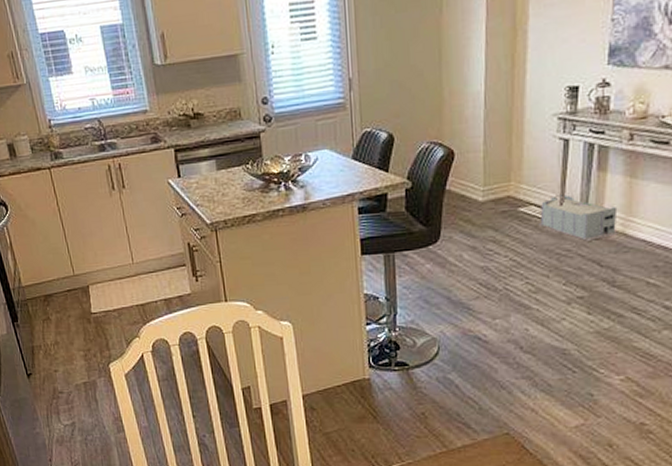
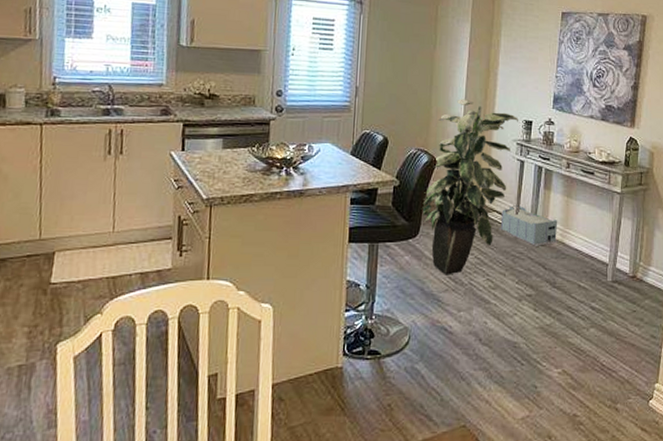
indoor plant: none [440,71,559,282] -> present [421,99,518,275]

